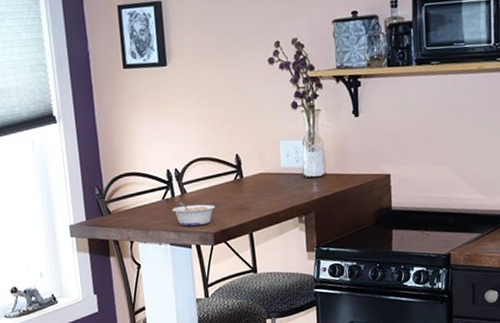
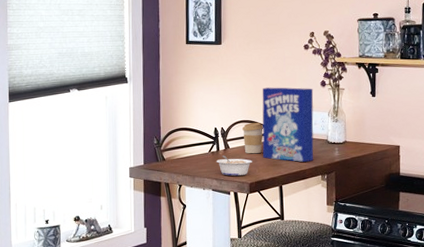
coffee cup: none [200,159,226,198] -> present [242,123,263,154]
cereal box: none [221,112,288,203] -> present [262,87,314,162]

